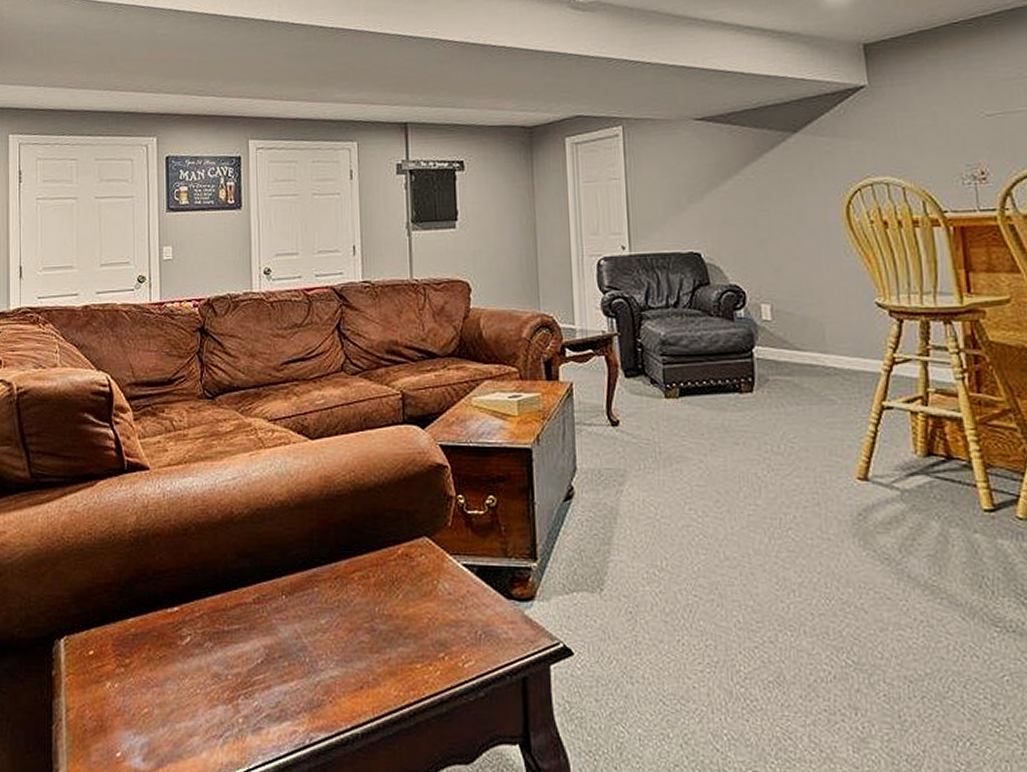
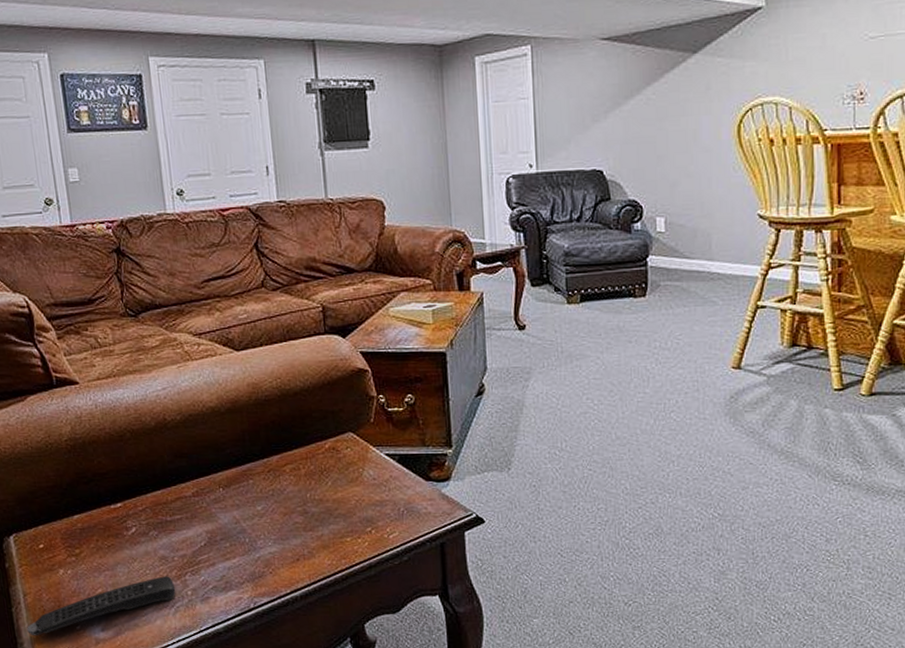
remote control: none [65,697,226,762] -> present [27,576,176,636]

